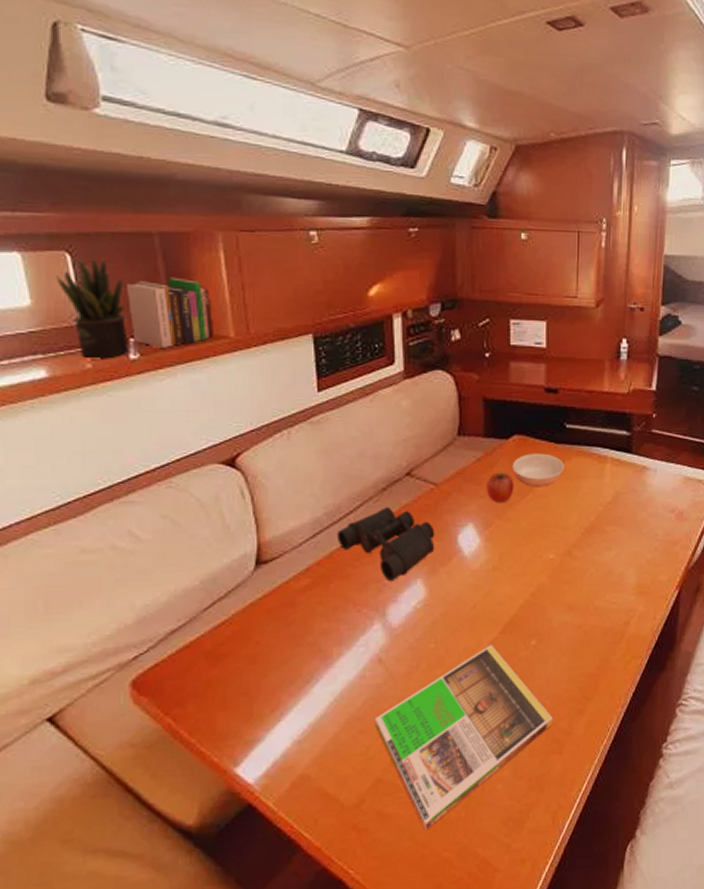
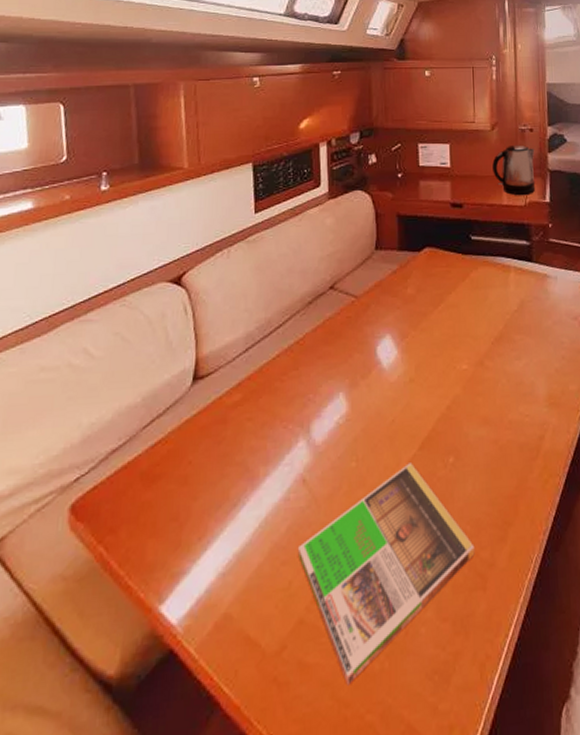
potted plant: present [55,259,129,359] -> none [50,108,103,192]
books: present [127,277,213,348] -> none [104,120,171,180]
binoculars: present [336,507,435,582] -> none [266,320,356,396]
fruit: present [487,472,514,502] -> none [402,283,427,313]
bowl: present [512,453,564,487] -> none [424,264,472,298]
kettle: none [594,325,644,381] -> present [492,144,536,195]

